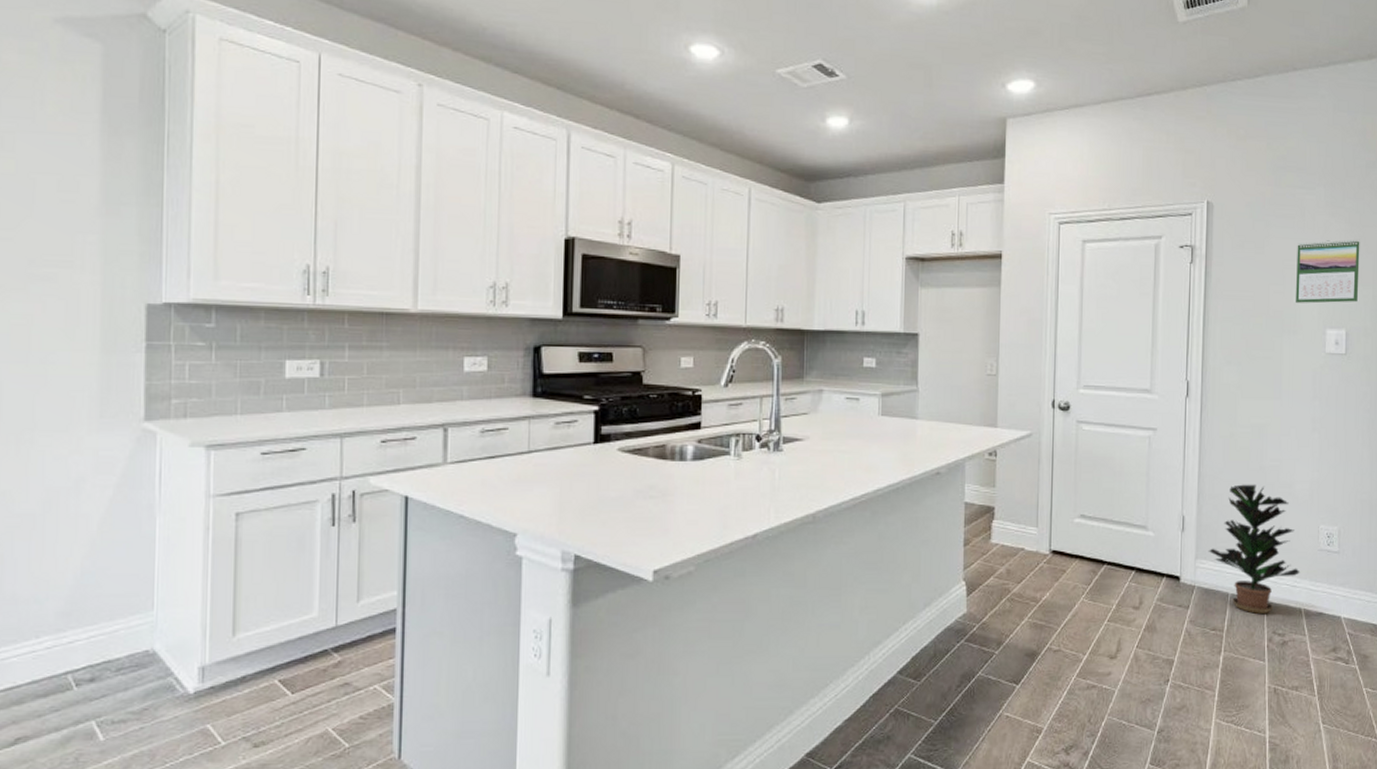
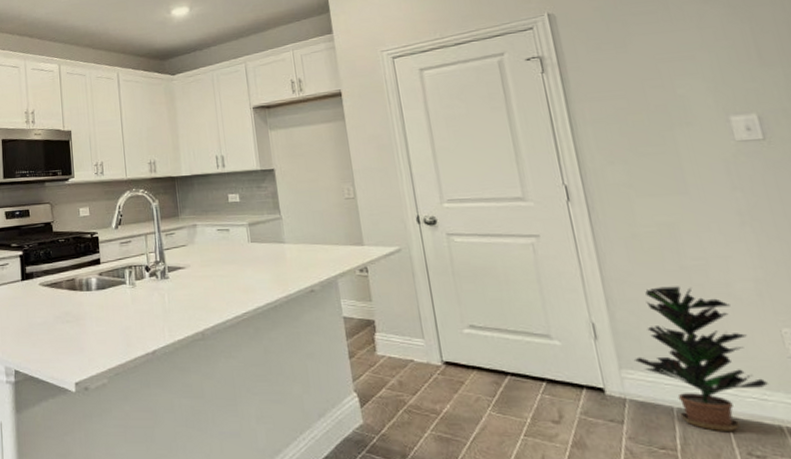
calendar: present [1296,239,1360,304] -> none [667,20,765,94]

